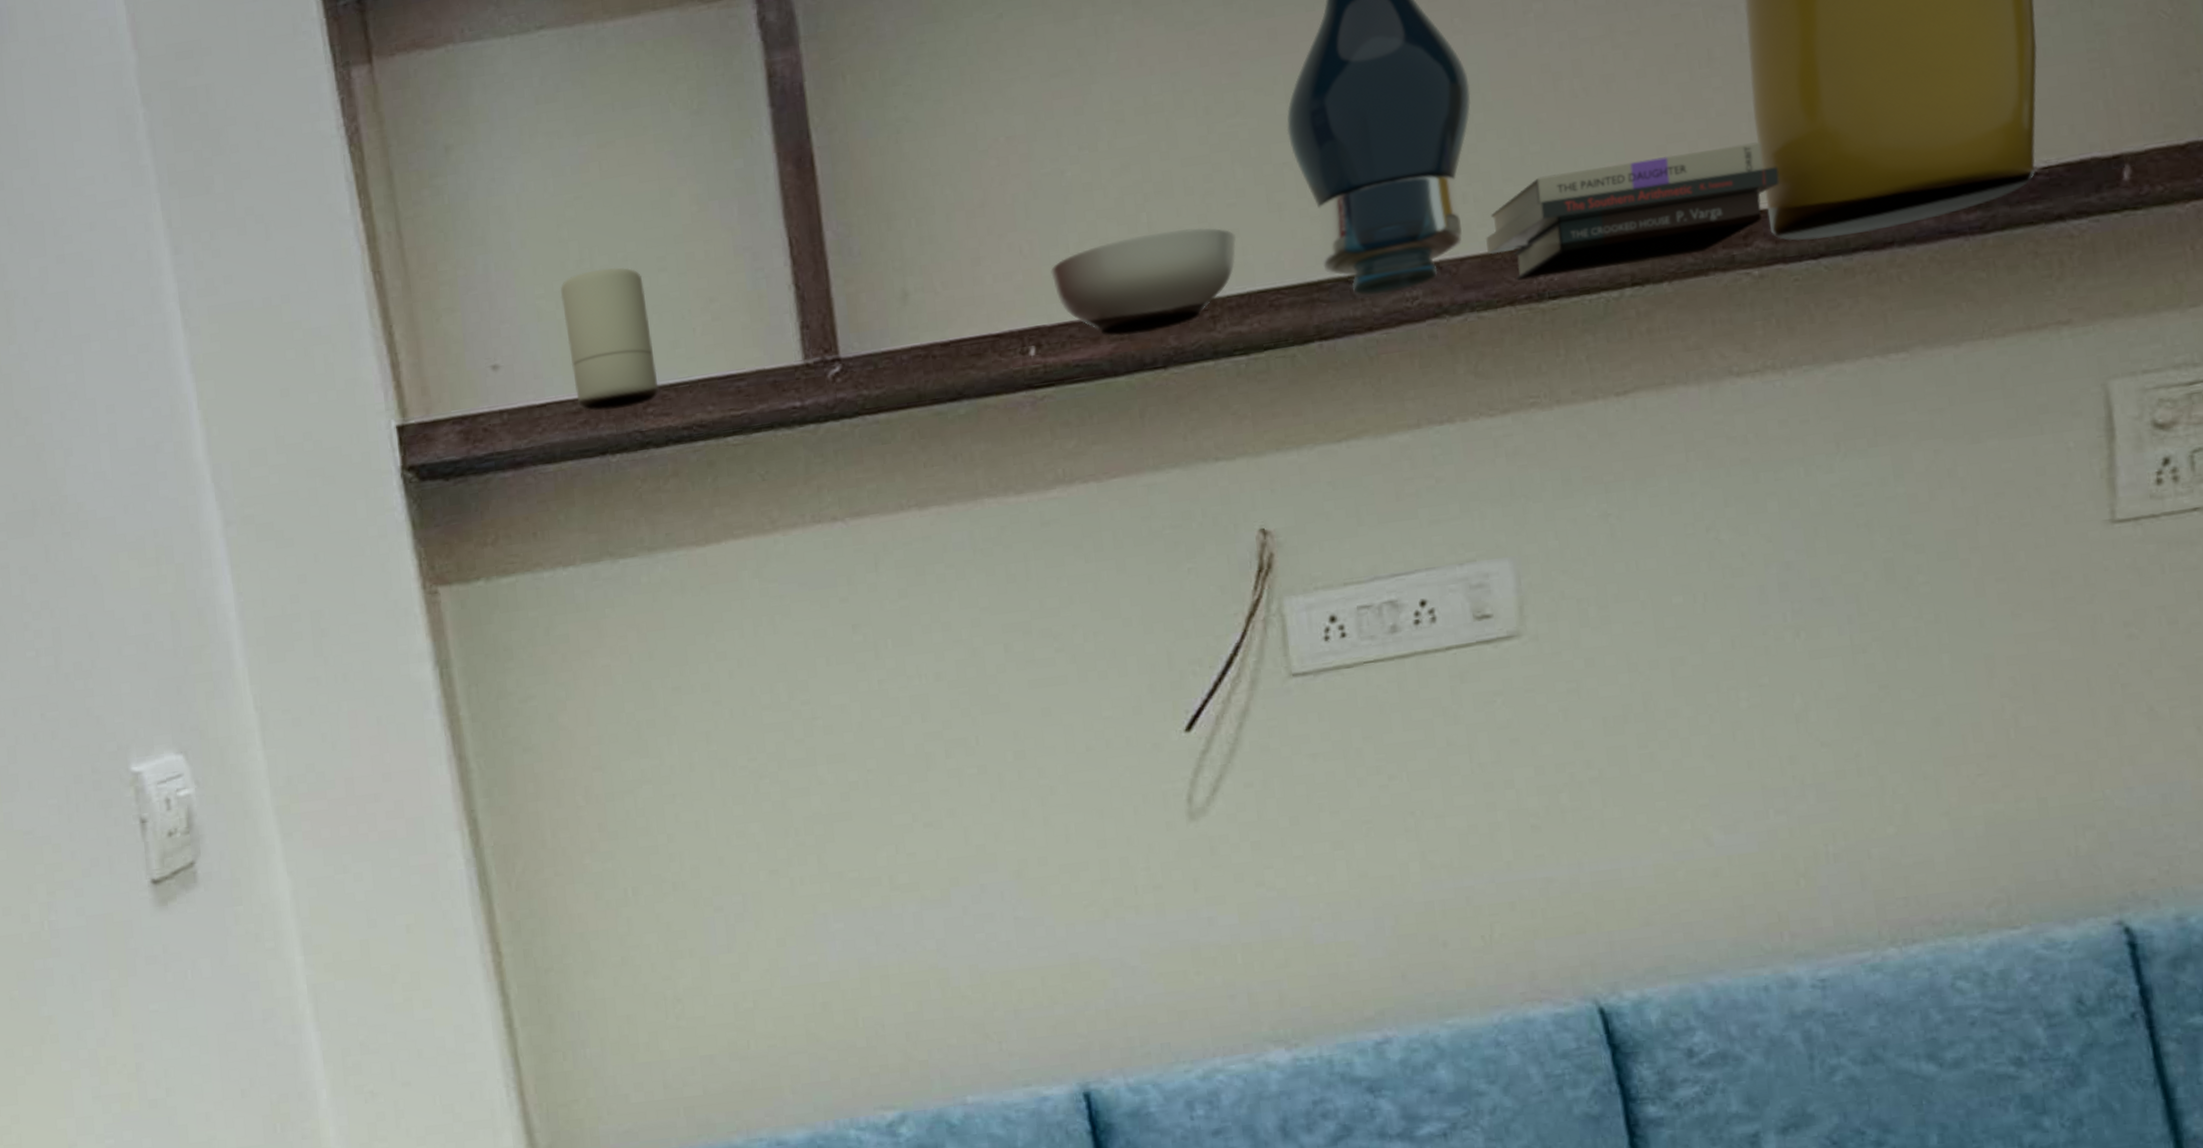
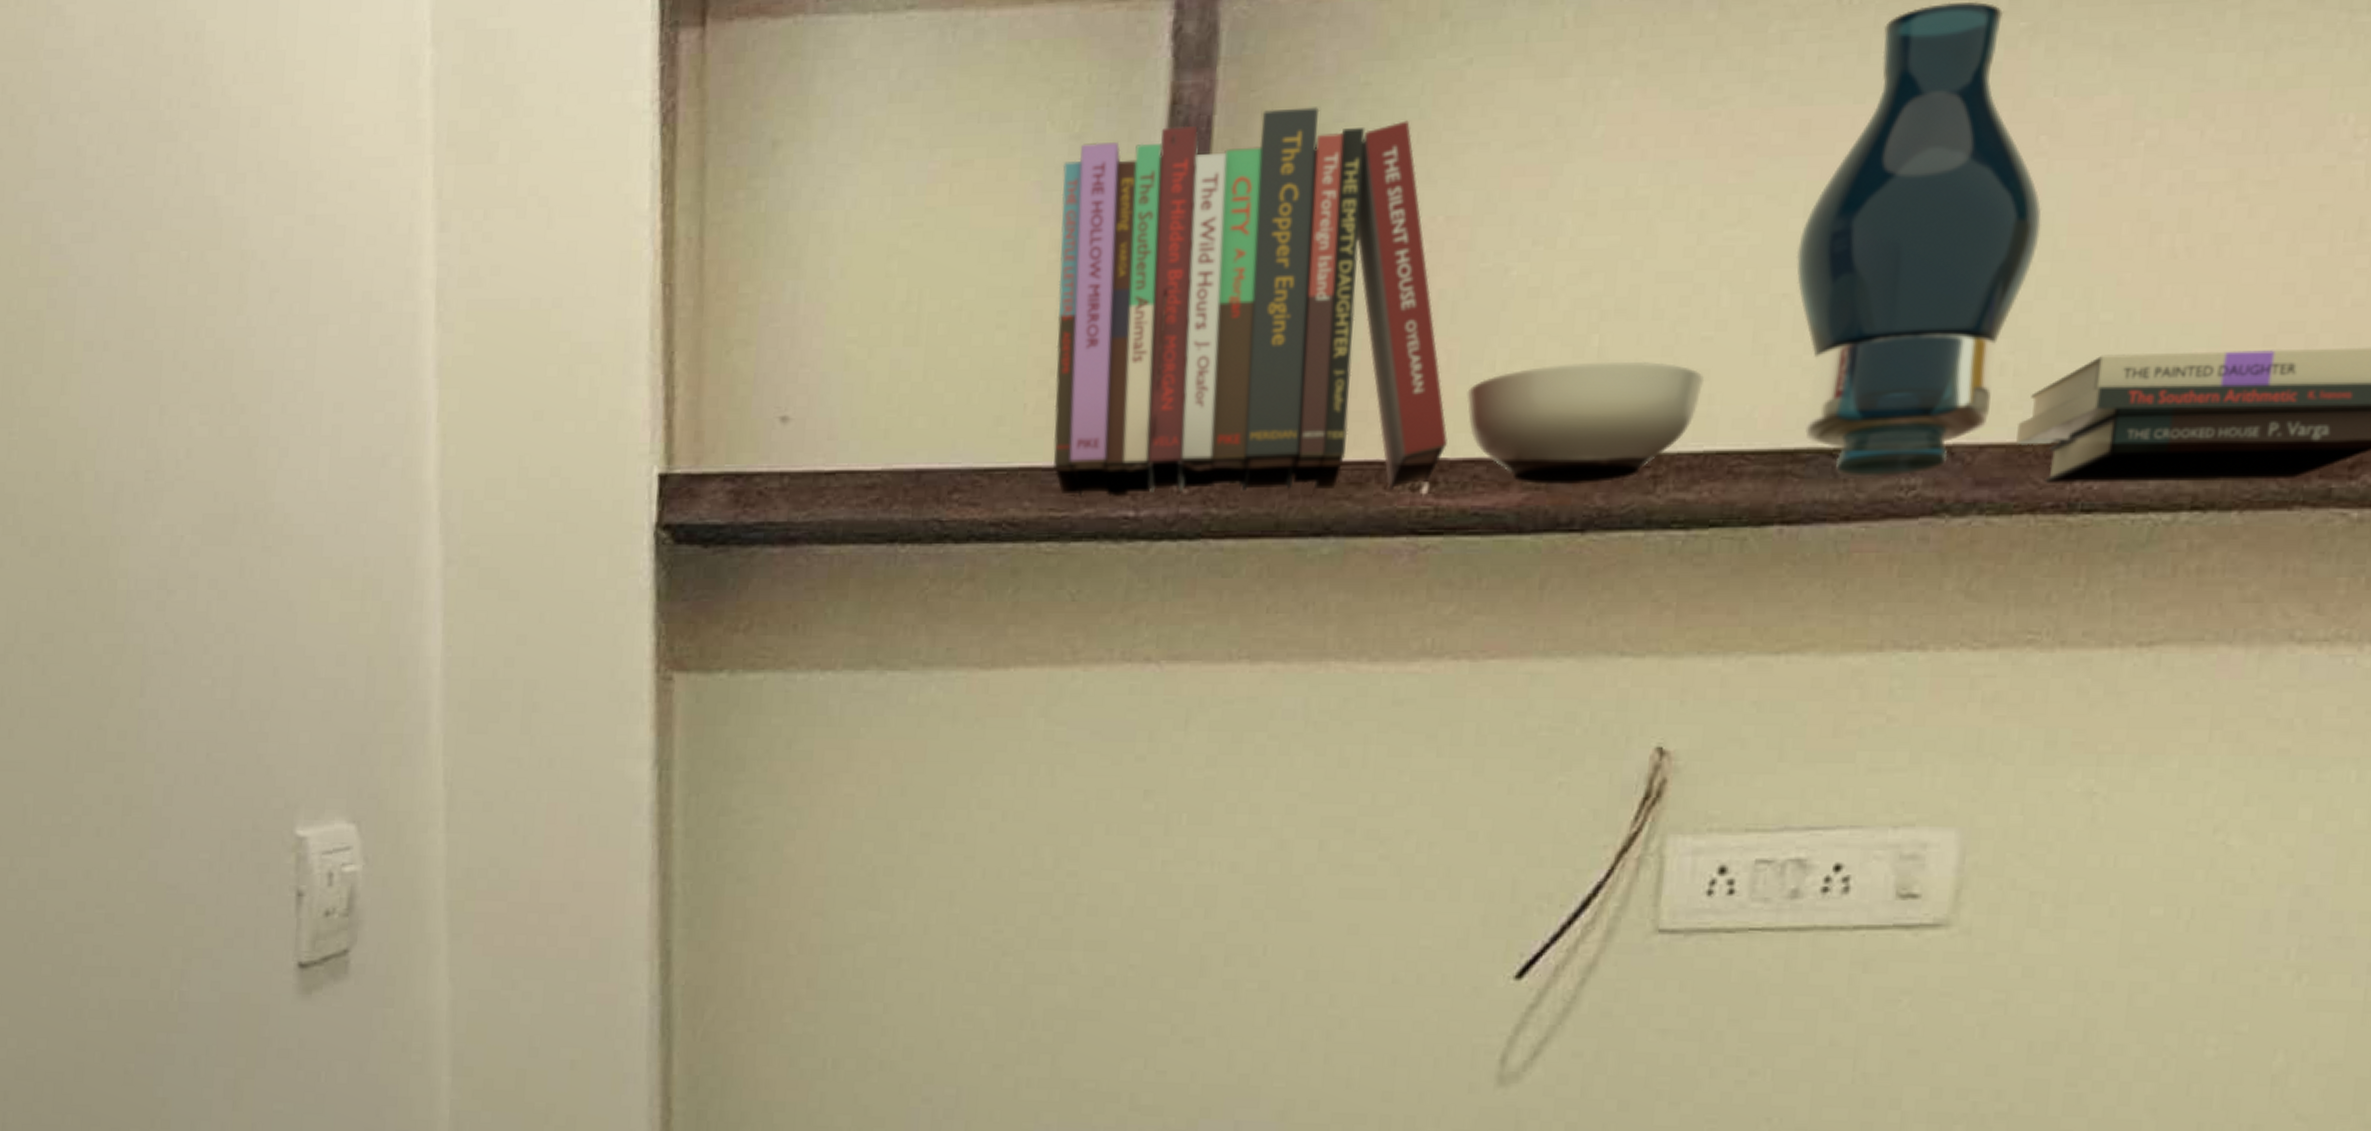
candle: present [560,267,659,411] -> none [872,316,976,490]
books: none [688,65,1043,397] -> present [1052,107,1448,498]

